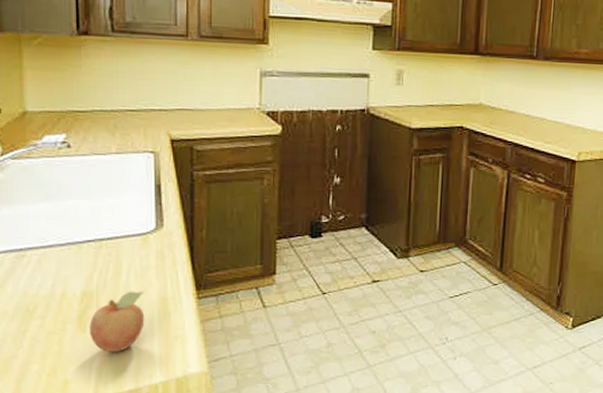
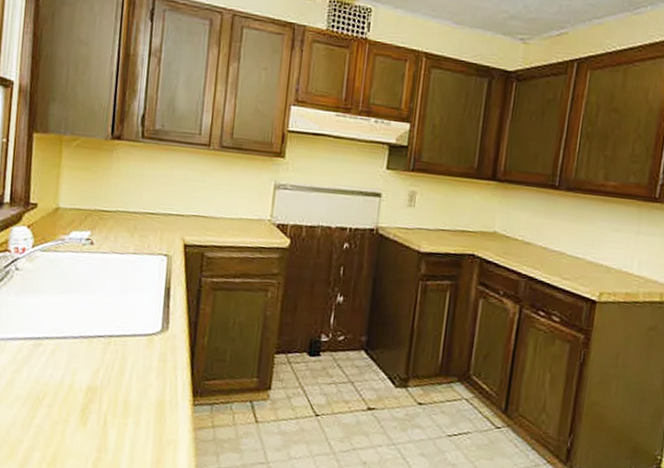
fruit: present [89,291,145,353] -> none [90,390,144,451]

